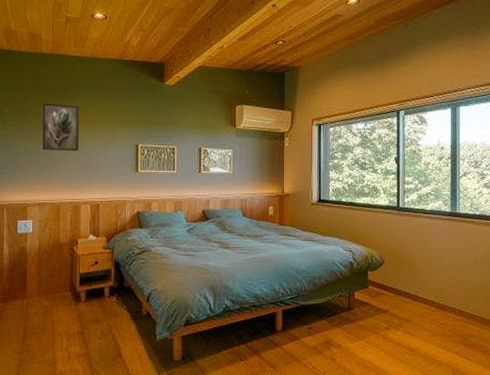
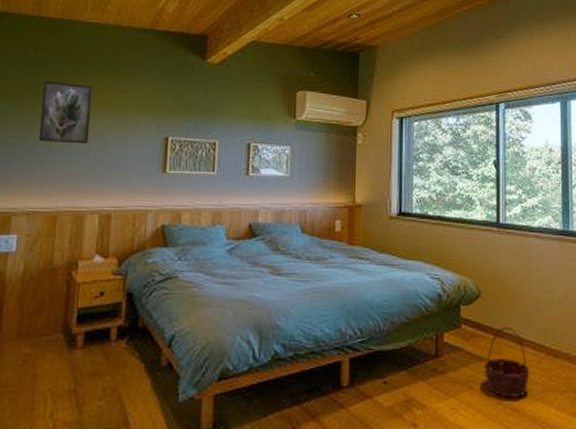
basket: none [386,286,423,341] -> present [483,326,530,399]

